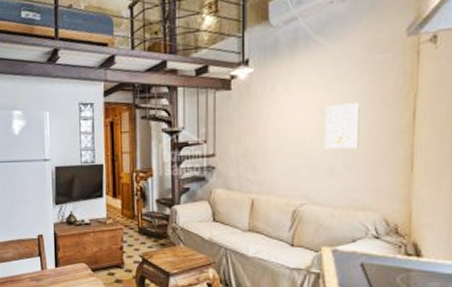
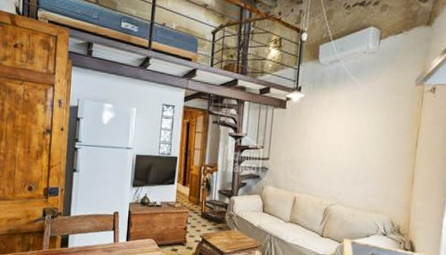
wall art: present [324,102,360,149] -> none [351,129,380,165]

